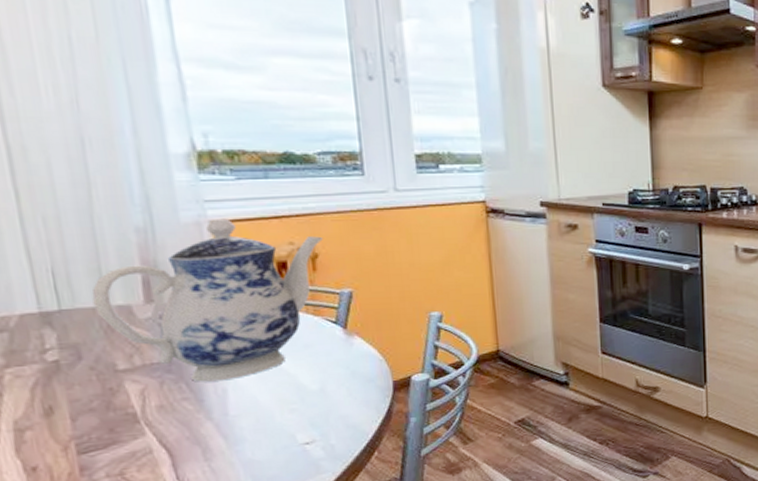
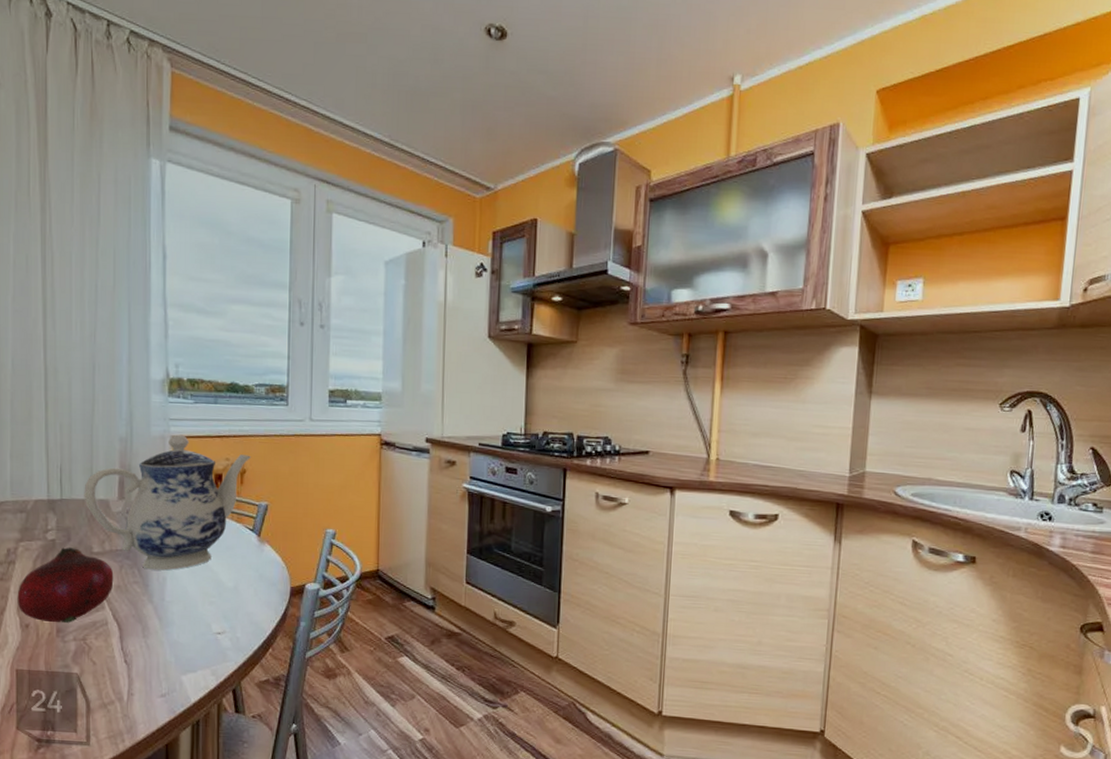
fruit: none [12,367,154,461] -> present [17,547,114,623]

